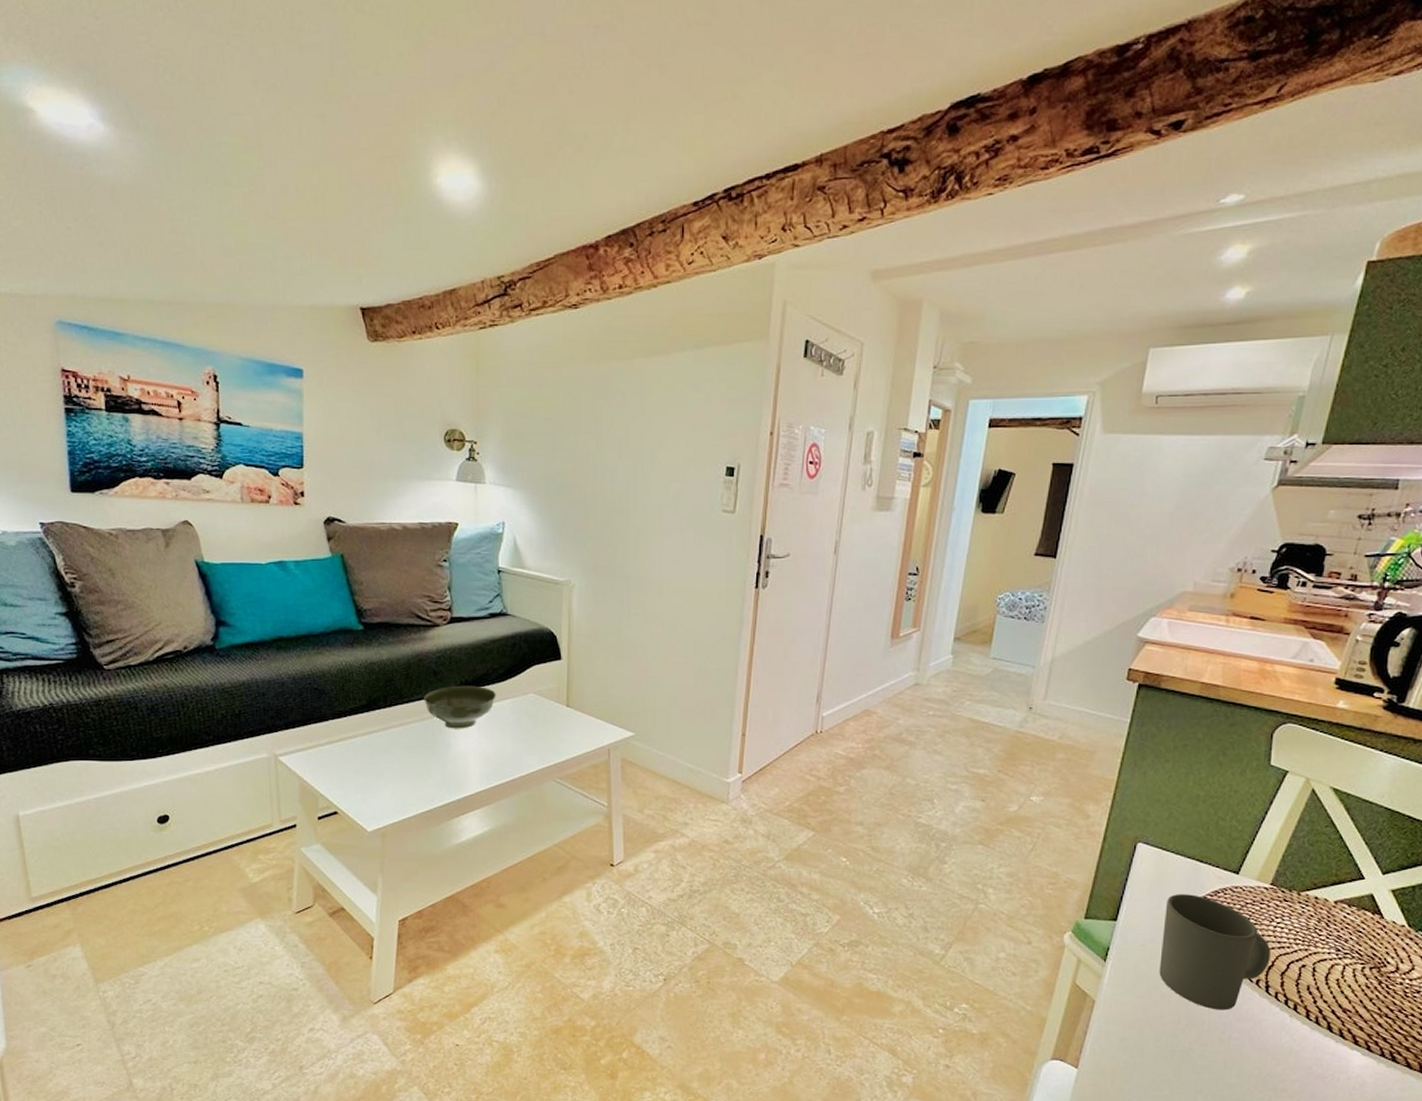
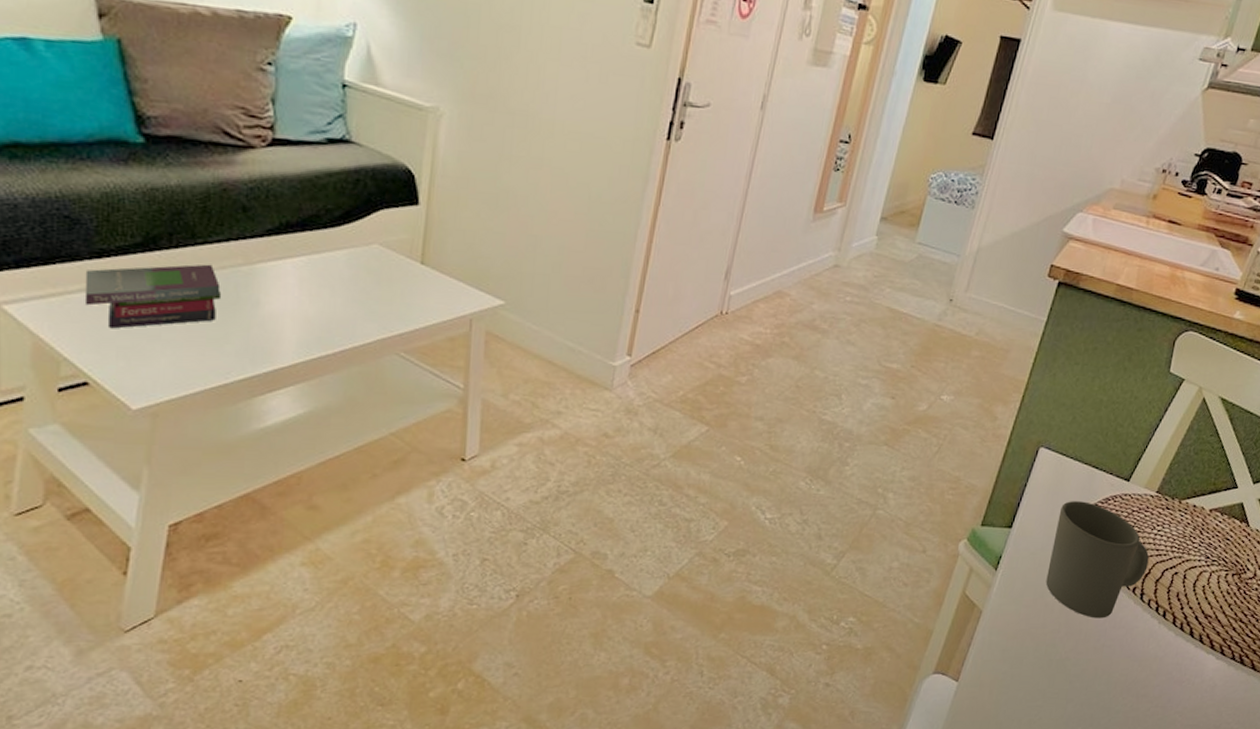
books: none [330,717,424,771] -> present [84,264,222,329]
decorative bowl: present [422,685,496,729] -> none [224,227,328,284]

